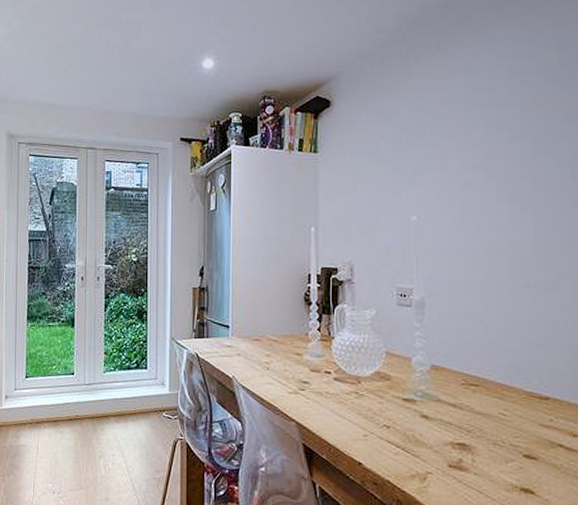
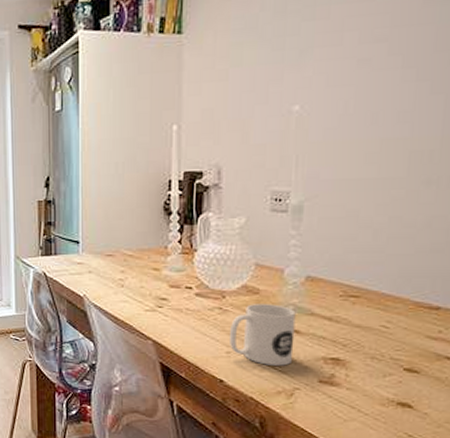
mug: none [366,389,424,450] -> present [230,304,296,366]

